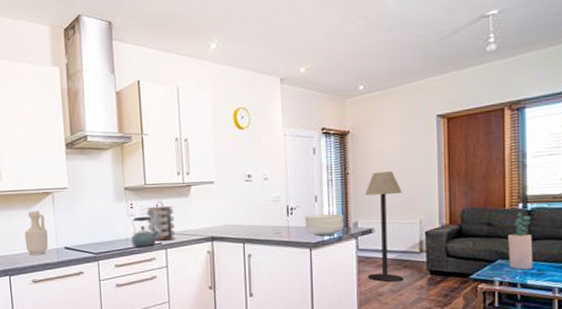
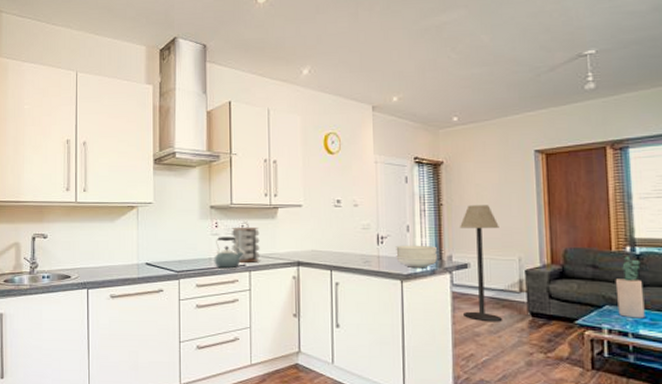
ceramic jug: present [24,211,48,256] -> none [106,224,129,270]

